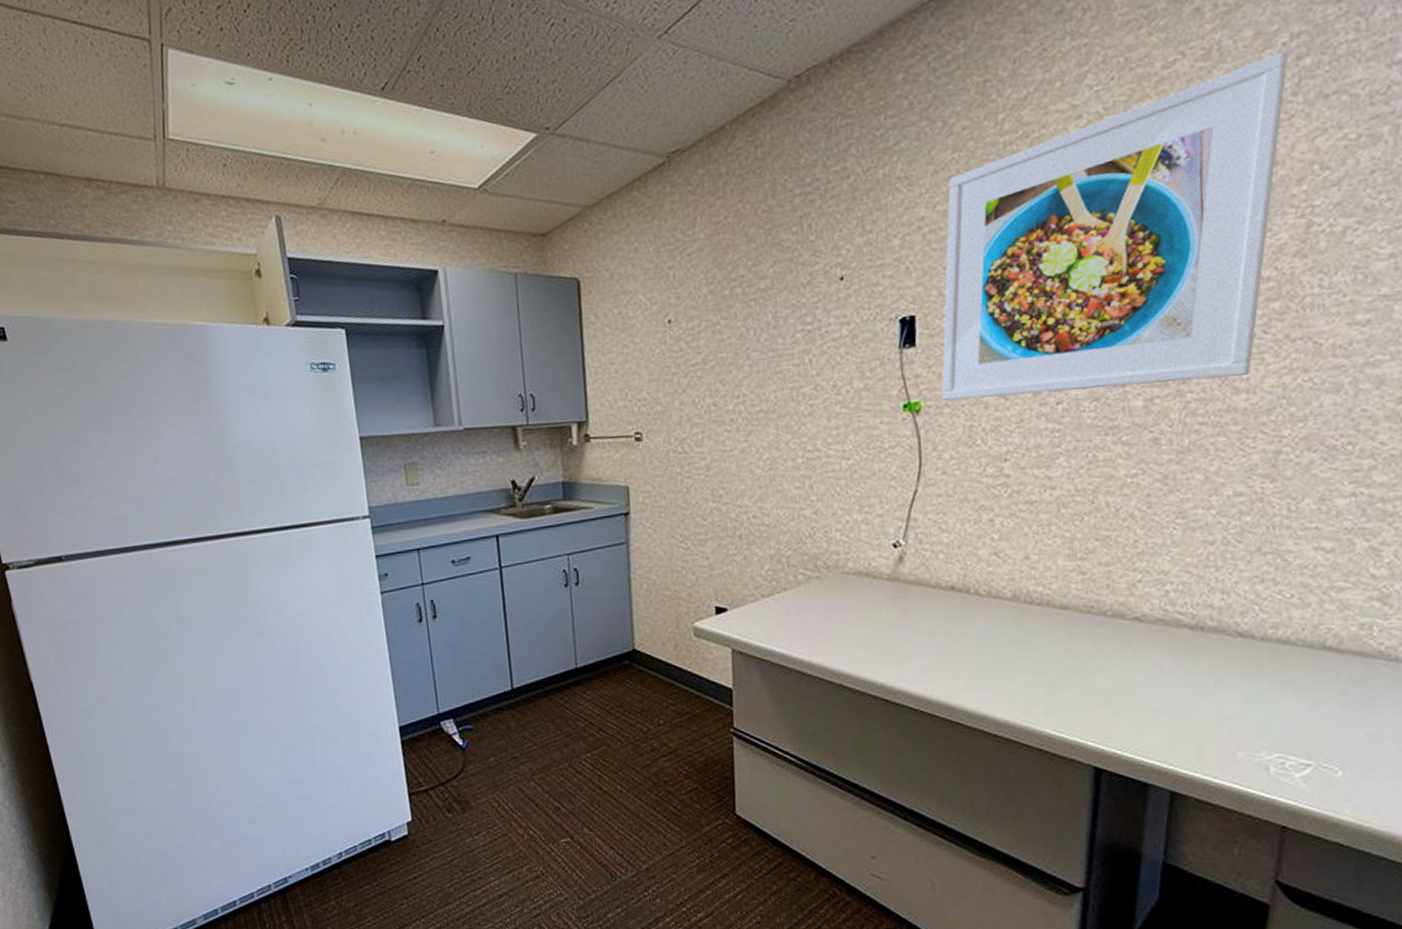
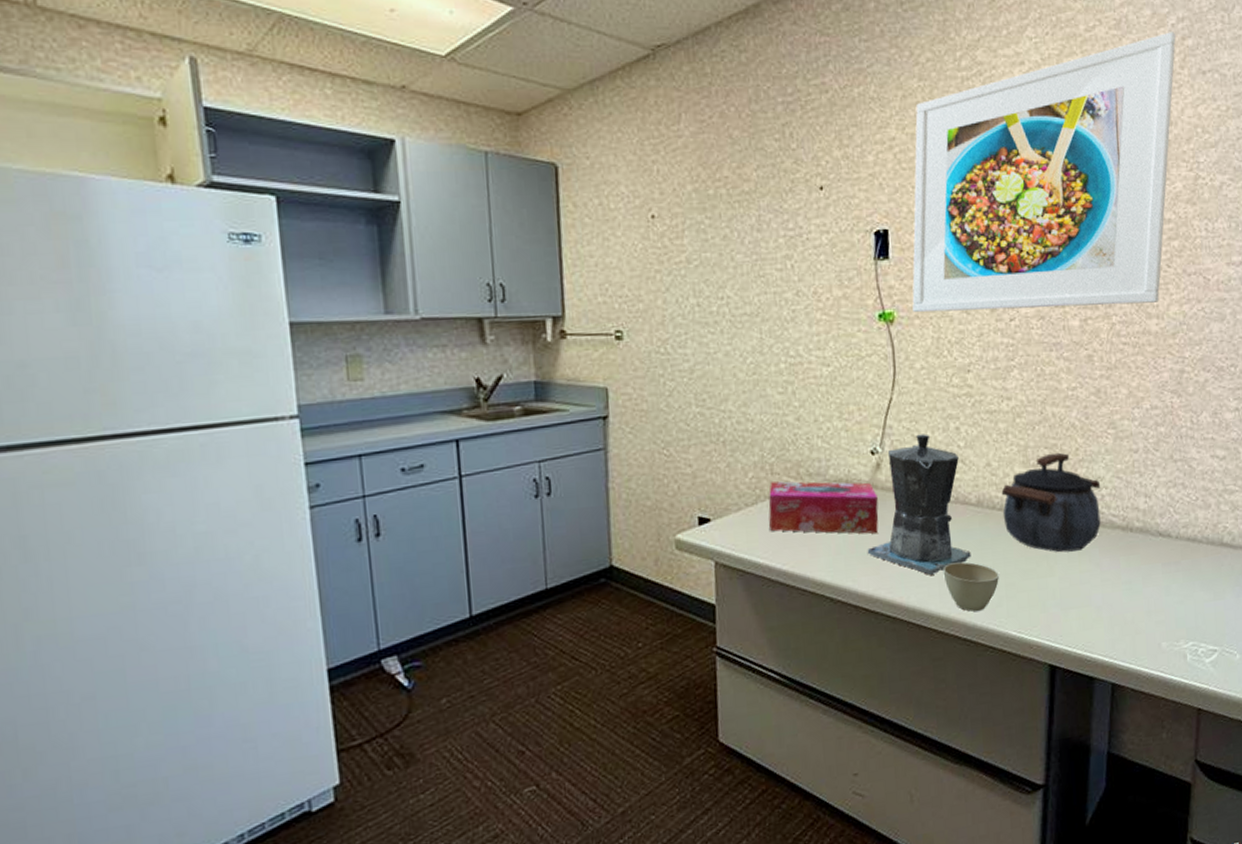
tissue box: none [785,573,901,626] -> present [768,481,879,534]
coffee maker: none [888,526,1004,669] -> present [867,434,971,575]
cup: none [971,657,1038,709] -> present [943,561,1000,612]
kettle: none [1041,544,1165,651] -> present [1001,452,1101,553]

